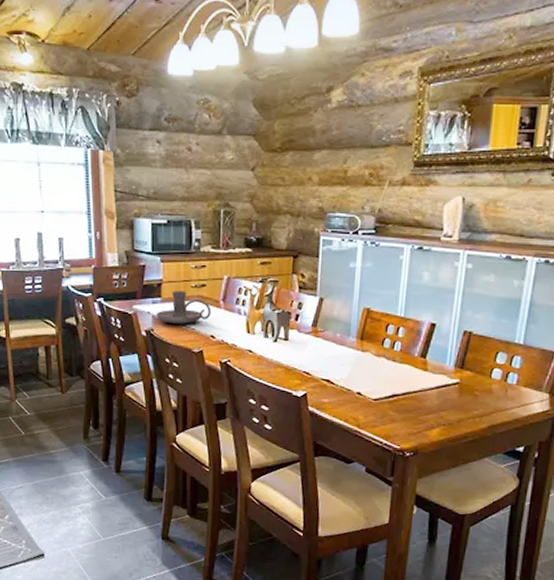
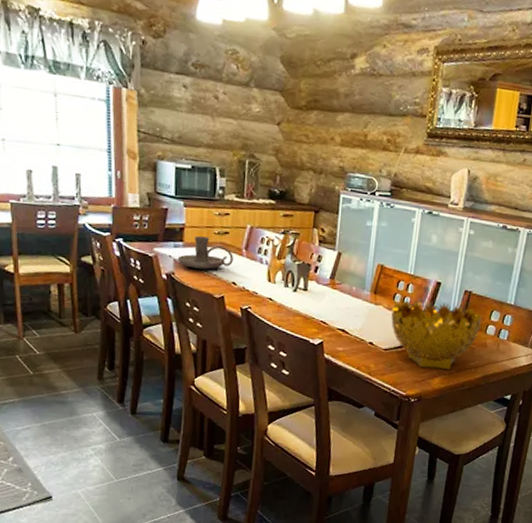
decorative bowl: none [380,345,486,419] -> present [391,301,482,369]

